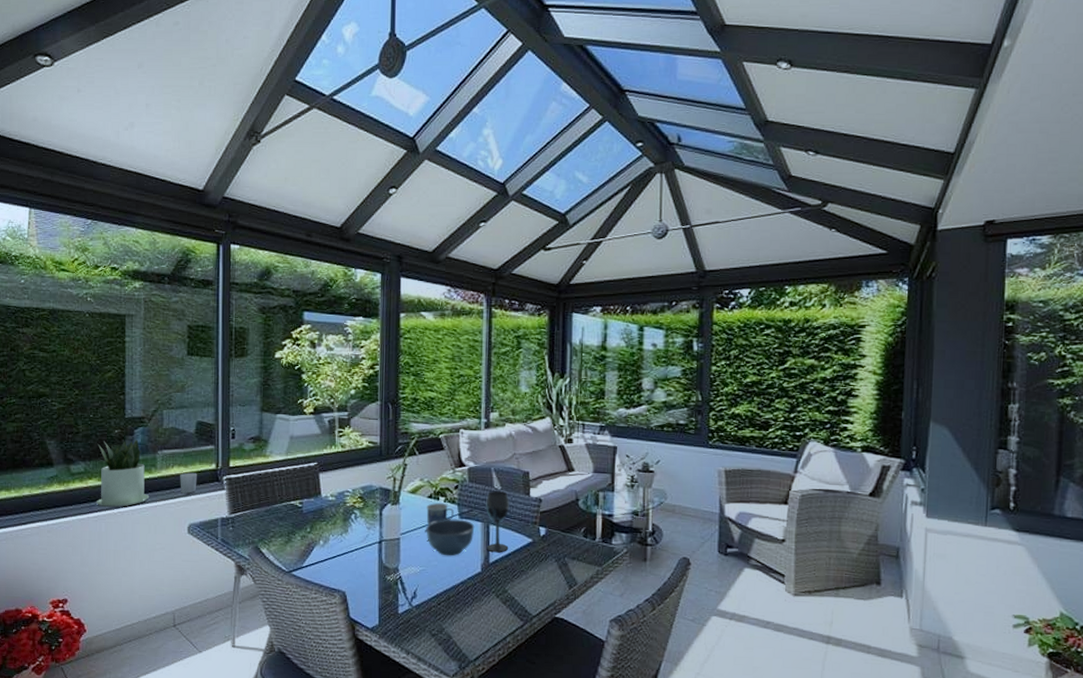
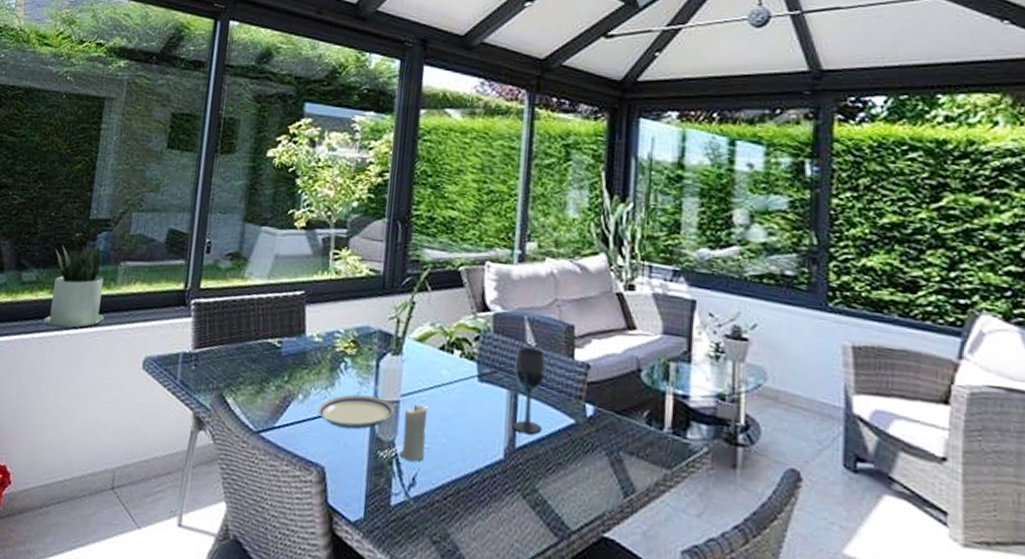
candle holder: present [180,472,197,494] -> none [140,291,162,319]
plate: none [336,536,396,562] -> present [317,394,394,430]
candle: none [403,539,422,581] -> present [400,404,428,462]
cup: present [426,503,454,526] -> none [435,357,472,388]
bowl: present [426,519,475,556] -> none [434,380,499,433]

